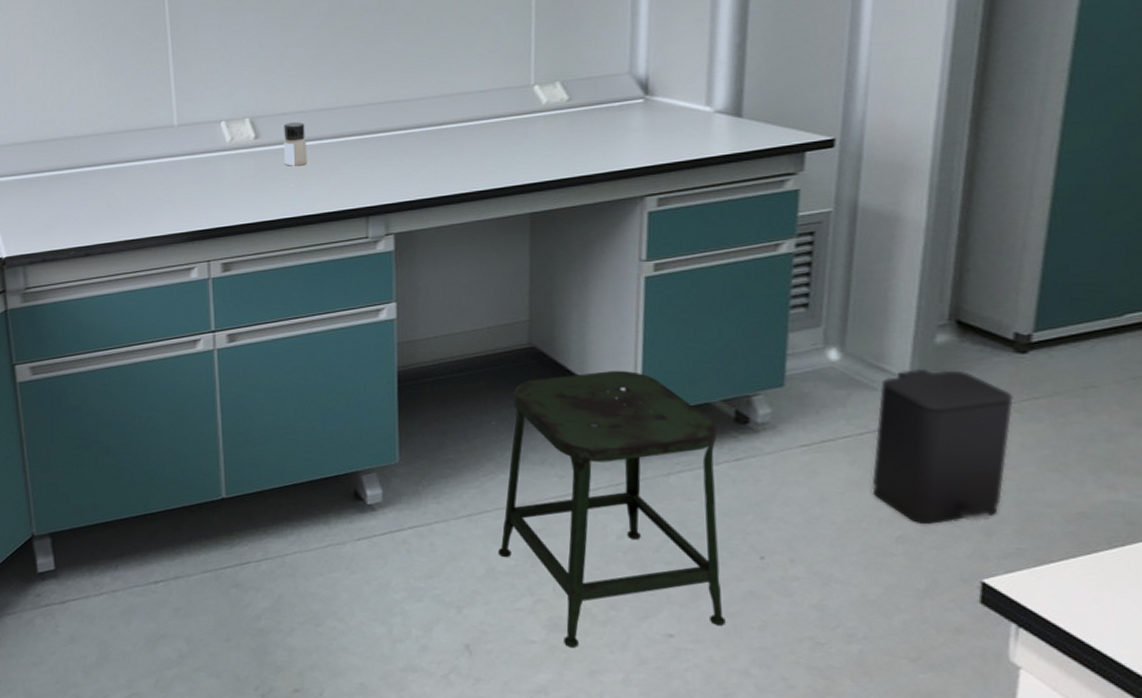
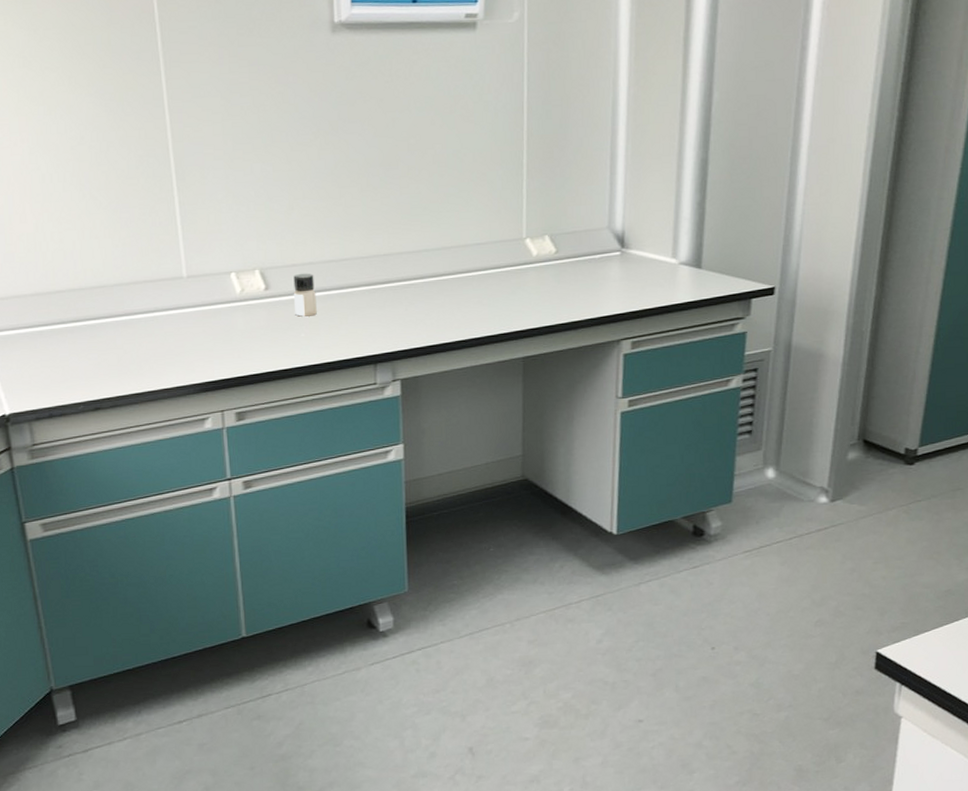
stool: present [499,370,726,648] -> none [497,496,684,740]
pedal bin: present [872,368,1013,524] -> none [798,481,903,609]

